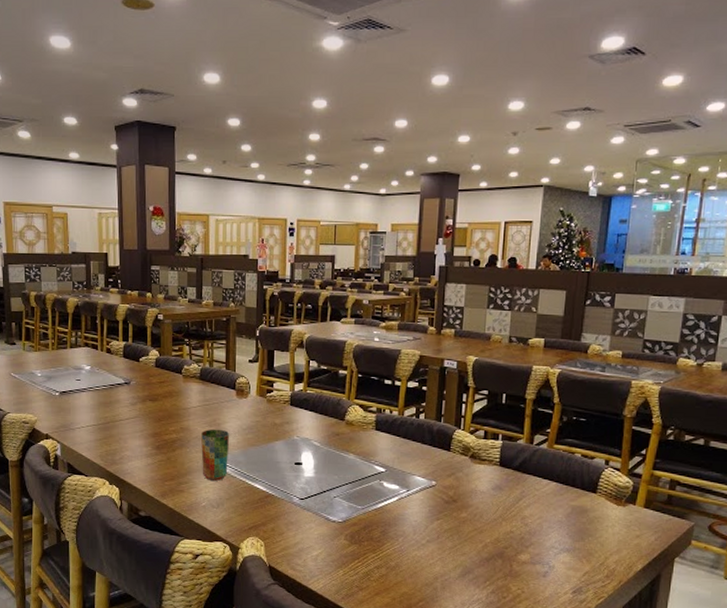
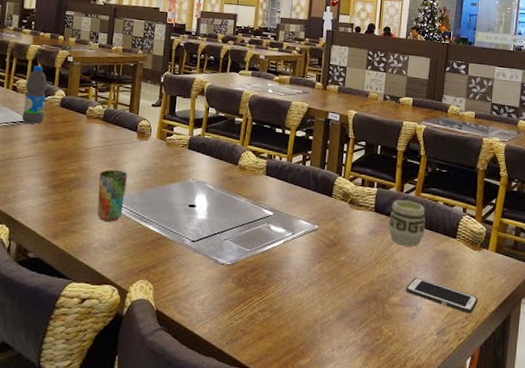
water bottle: none [118,326,141,386] -> present [21,66,47,124]
cup: none [514,453,560,502] -> present [387,200,426,247]
cell phone: none [536,534,622,573] -> present [406,277,478,314]

